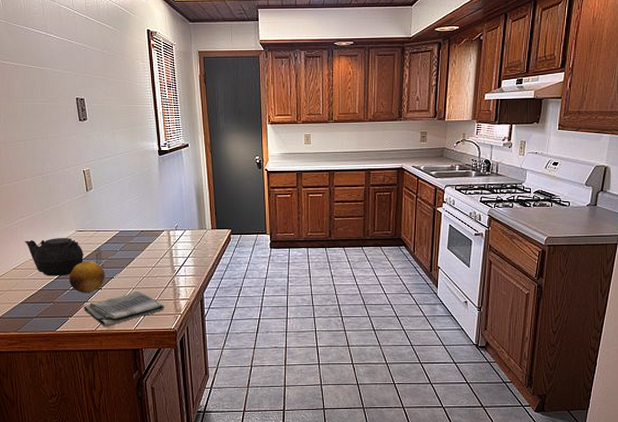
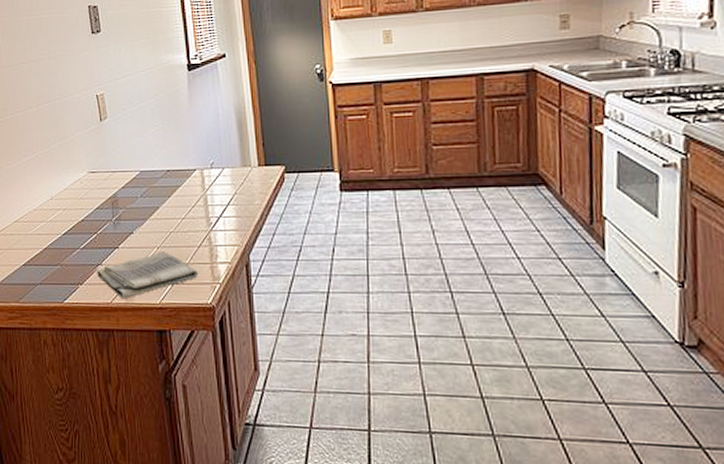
teapot: present [25,237,84,276] -> none [29,180,97,231]
fruit: present [69,261,105,293] -> none [80,211,123,253]

